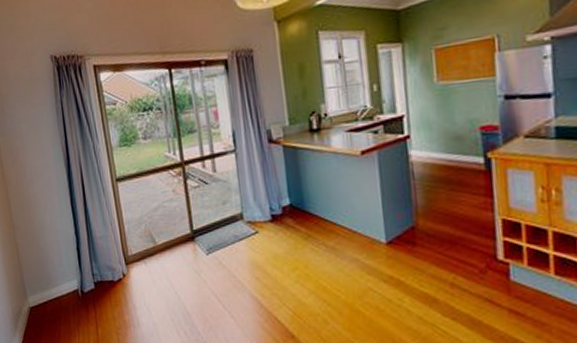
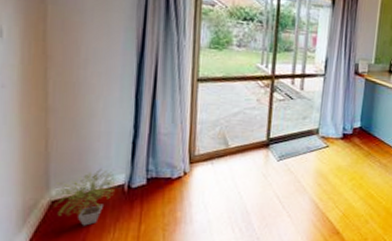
potted plant: none [29,275,74,330] -> present [51,168,120,226]

